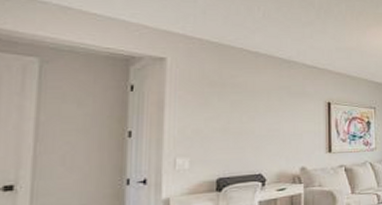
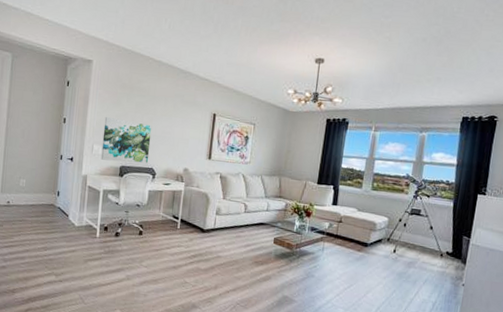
wall art: none [188,121,255,175] -> present [100,116,152,164]

